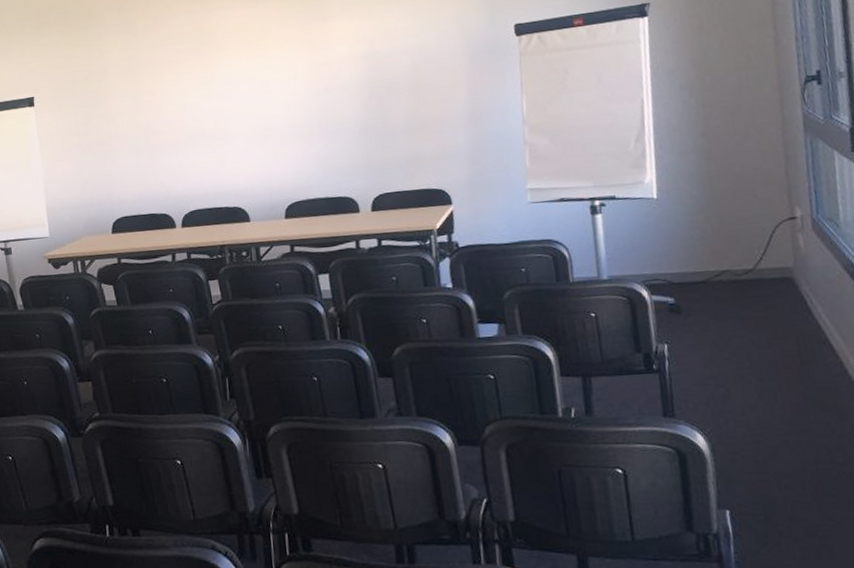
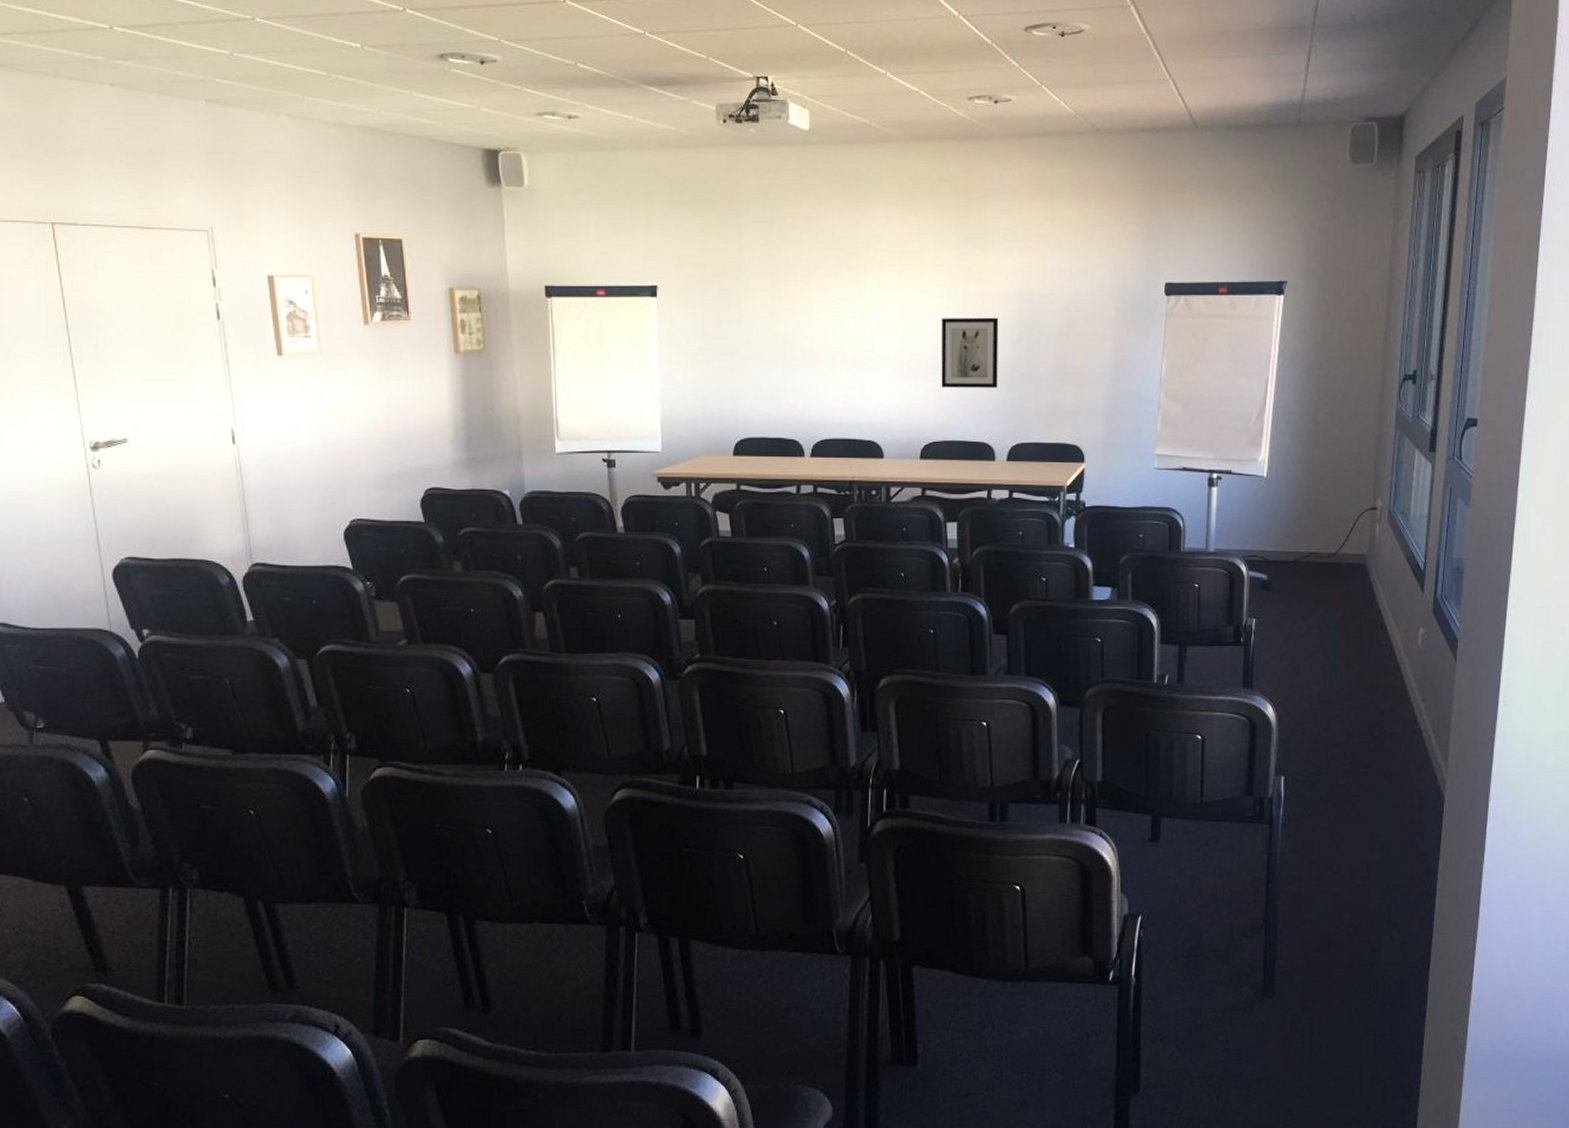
wall art: none [291,80,354,151] -> present [941,317,999,388]

